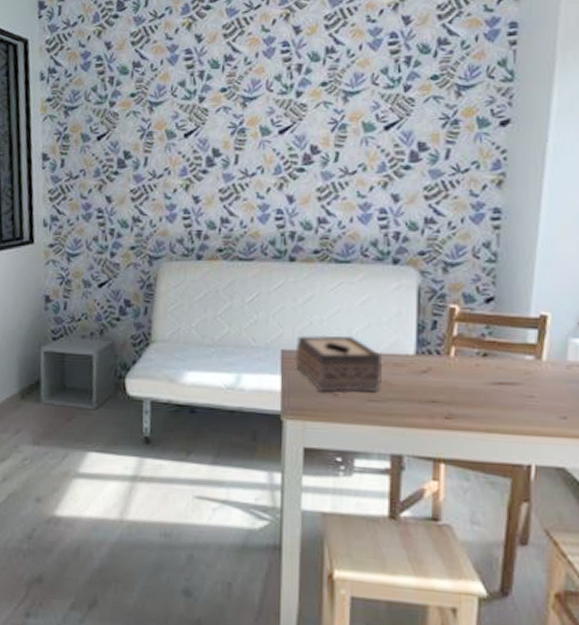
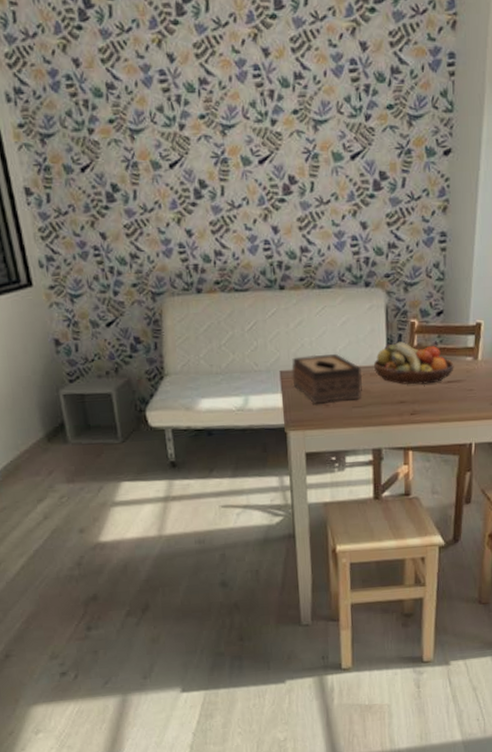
fruit bowl: none [398,329,508,383] -> present [373,341,454,385]

